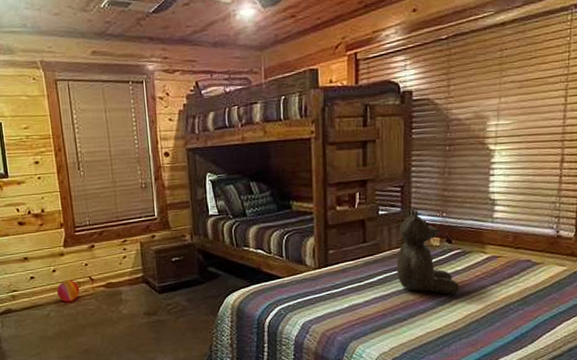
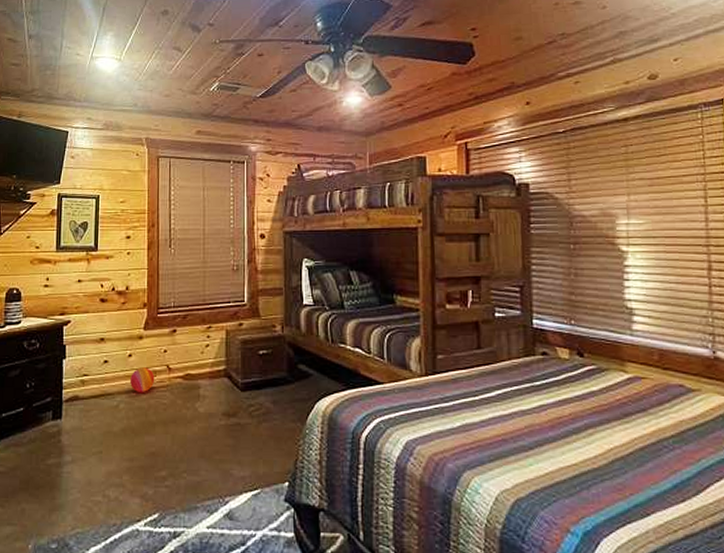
teddy bear: present [397,206,460,295] -> none [518,310,597,422]

